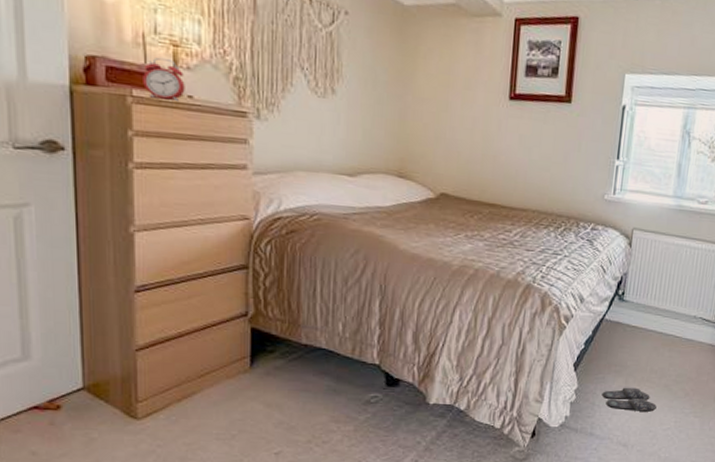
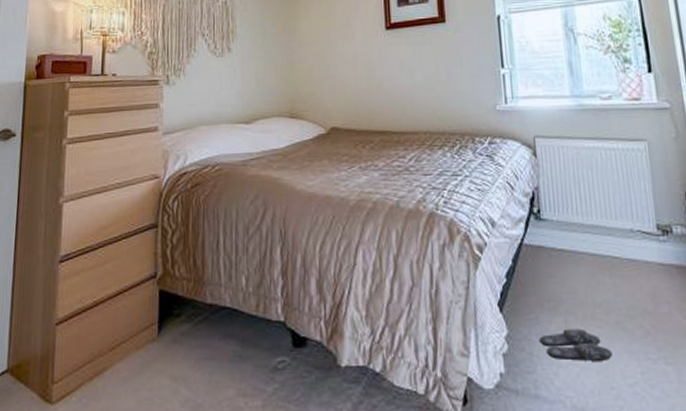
alarm clock: present [143,56,185,102] -> none [79,46,111,82]

